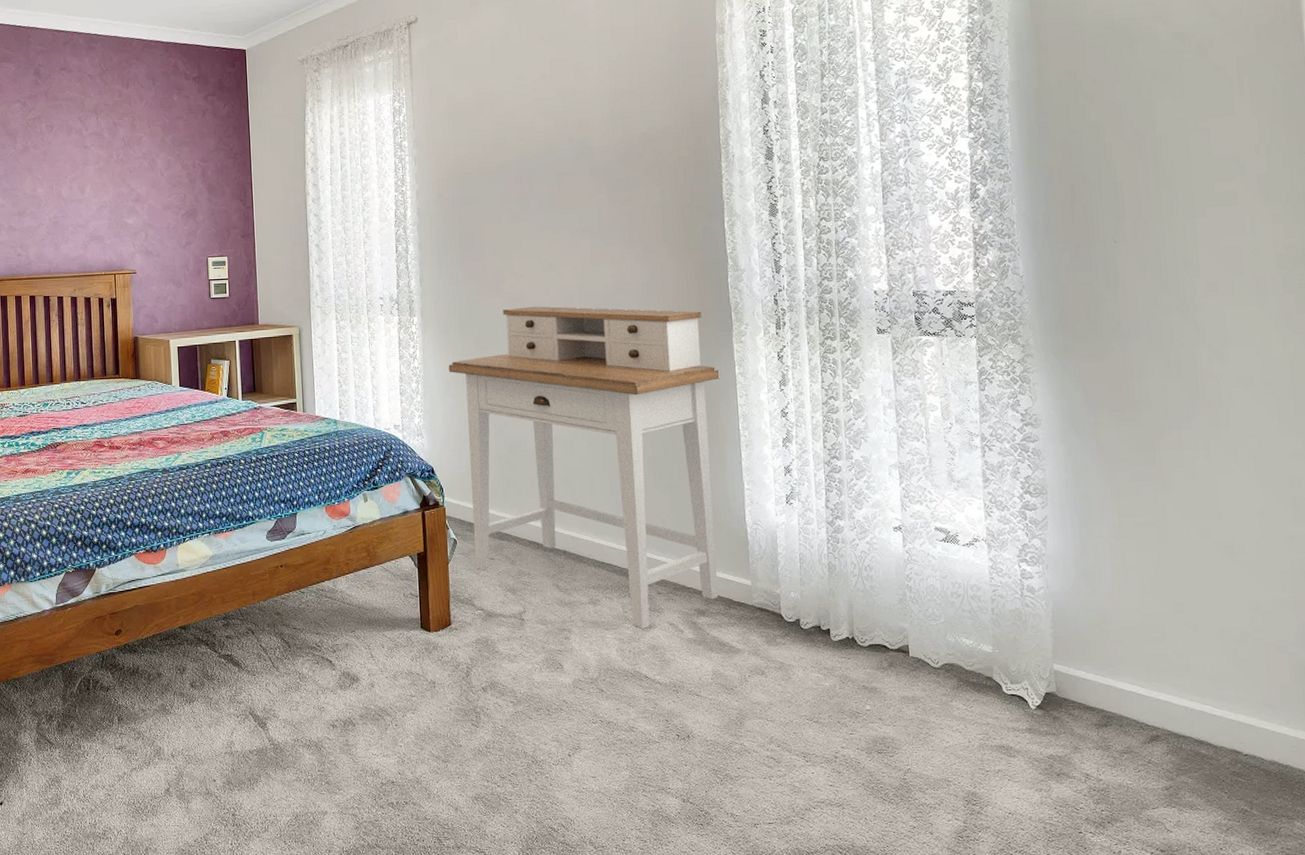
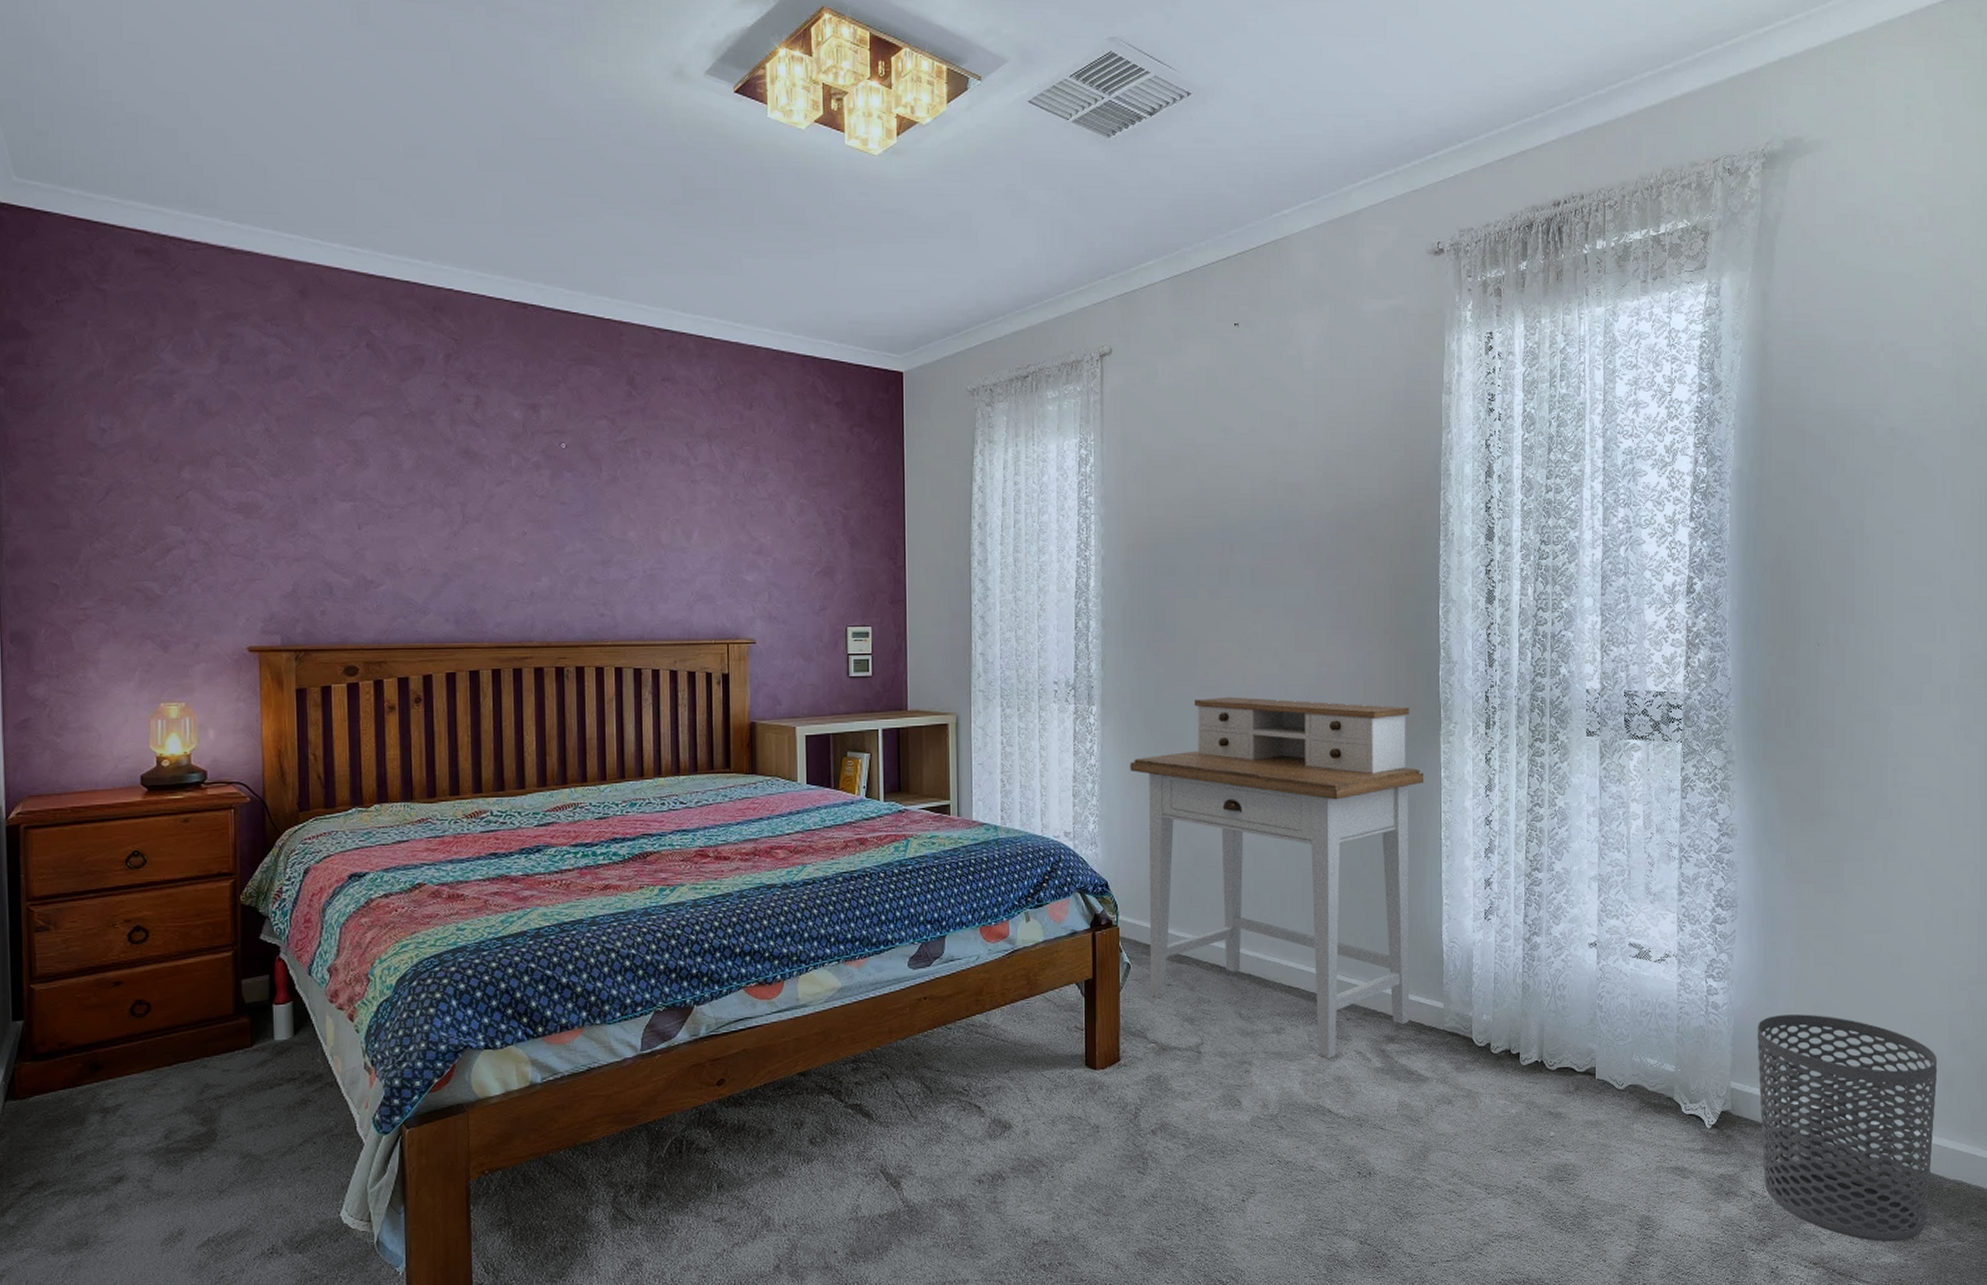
waste bin: none [1078,599,1289,834] -> present [1757,1014,1938,1242]

